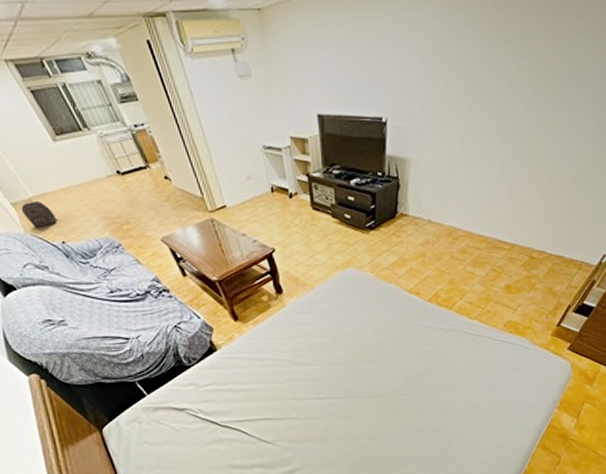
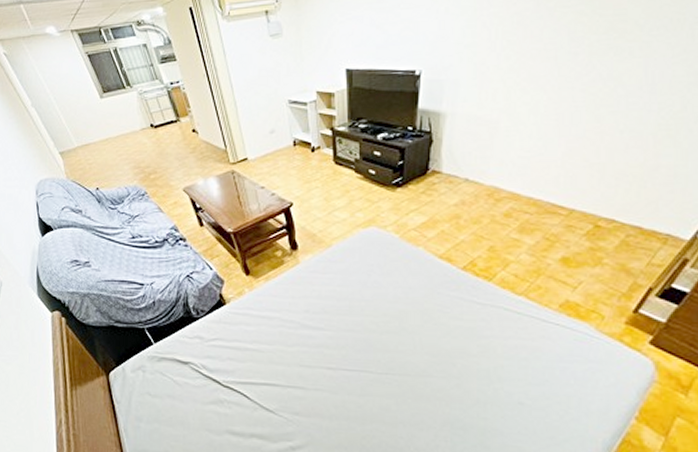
backpack: present [21,199,58,229] -> none [66,149,95,176]

